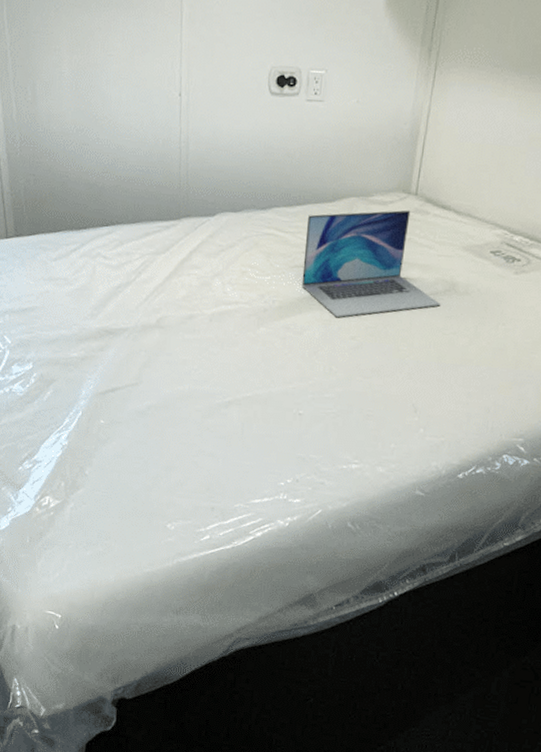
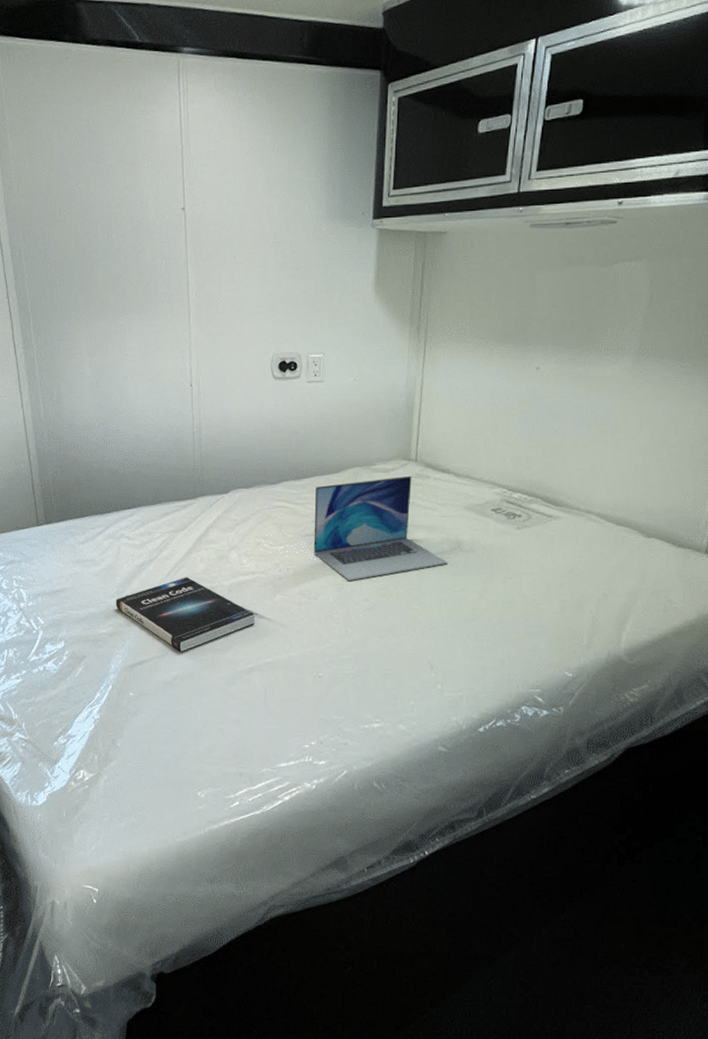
book: none [89,302,236,381] -> present [116,577,255,652]

